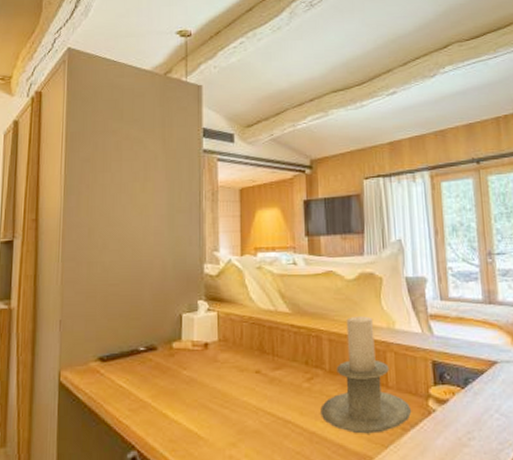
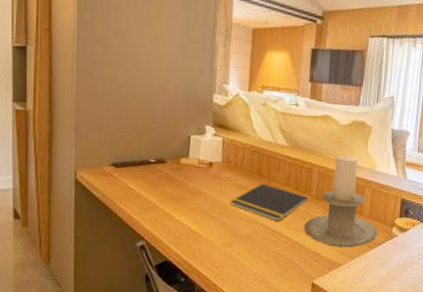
notepad: none [231,361,322,408] -> present [230,183,309,222]

